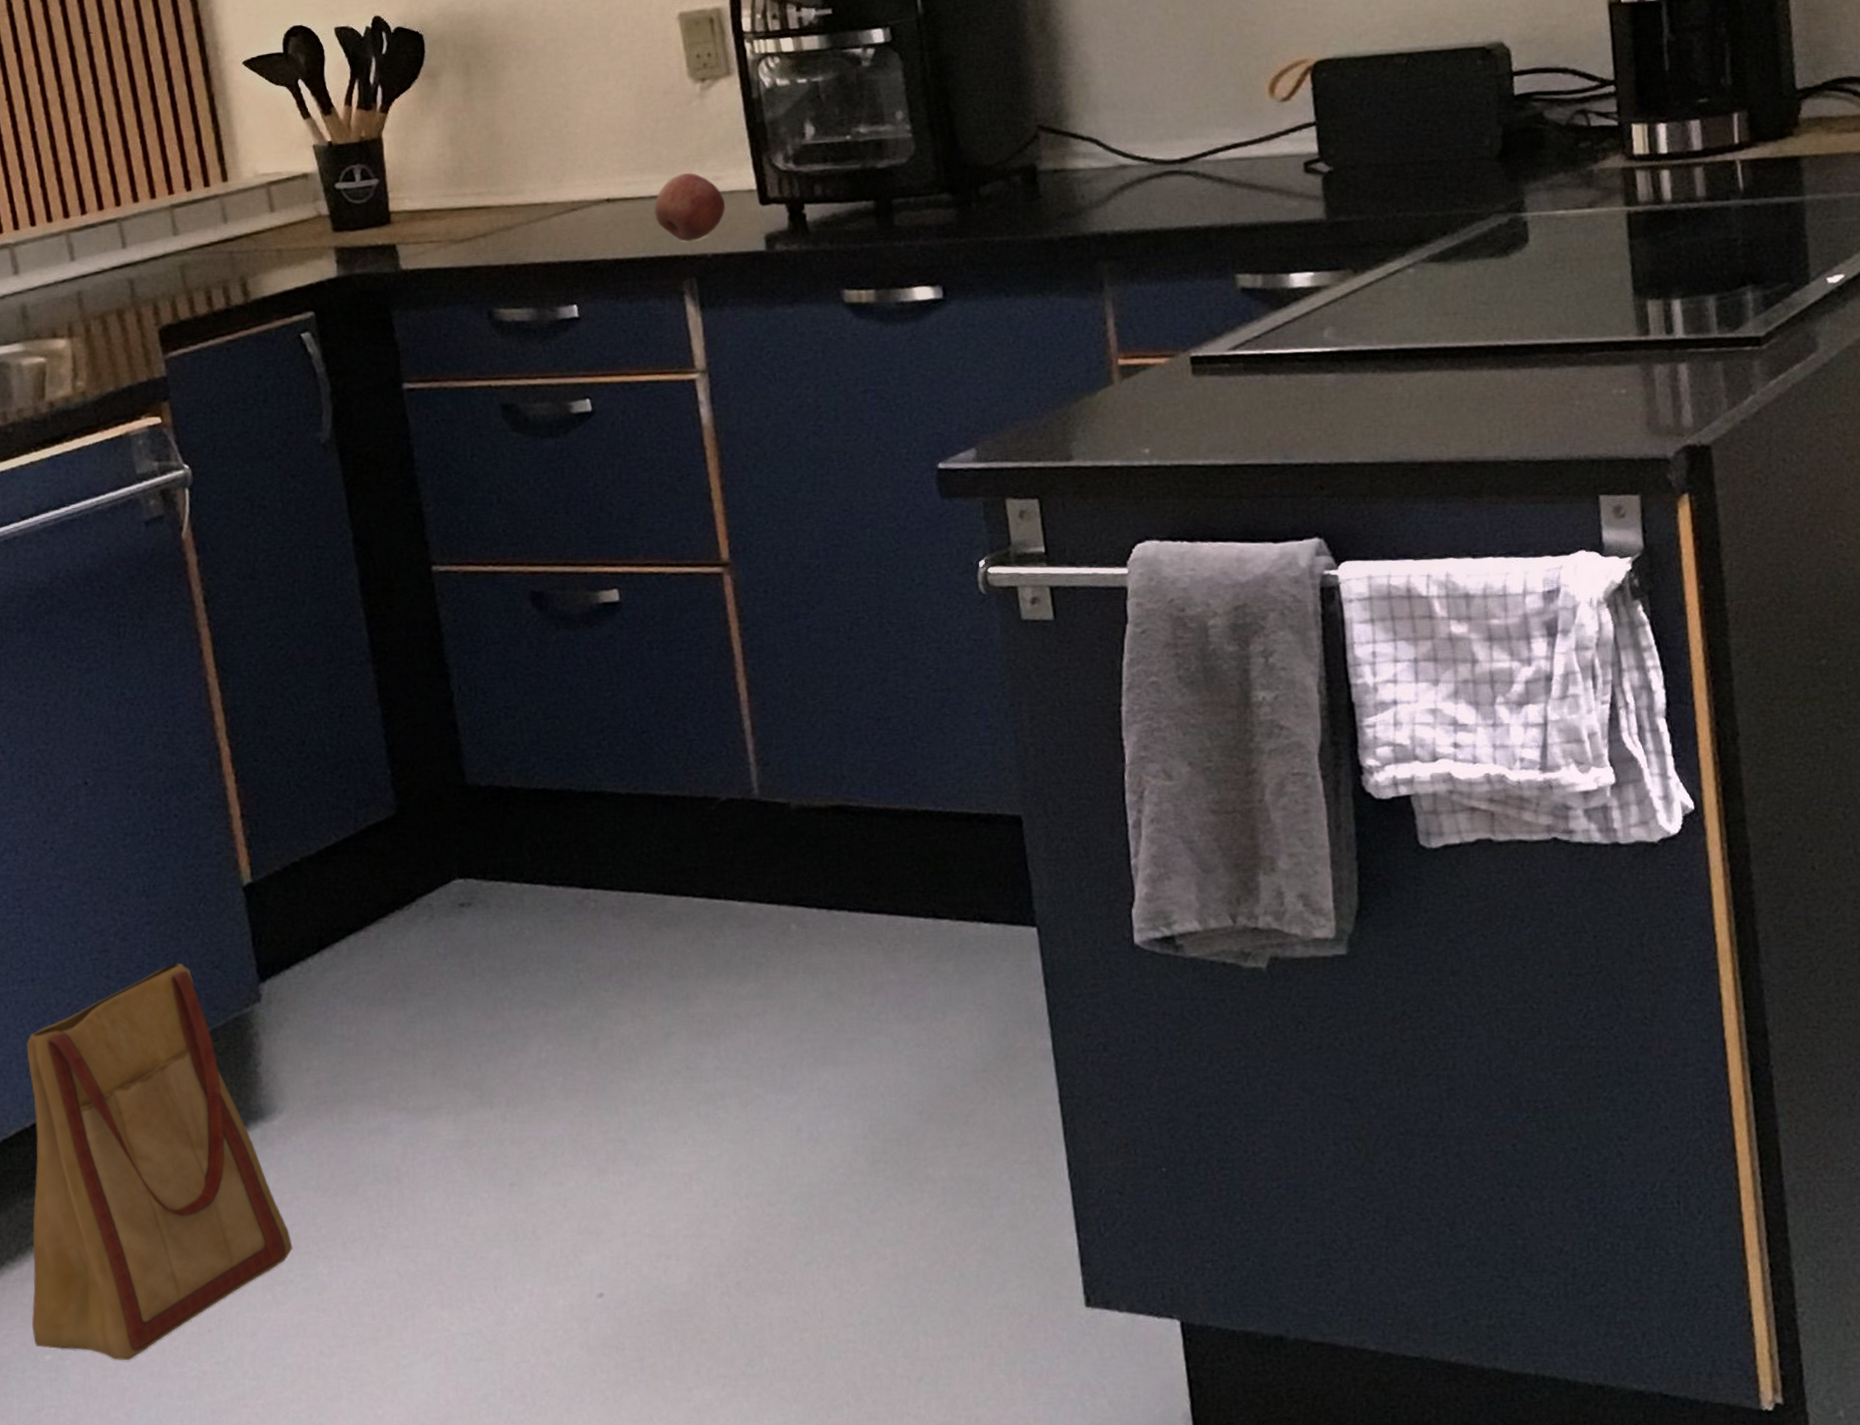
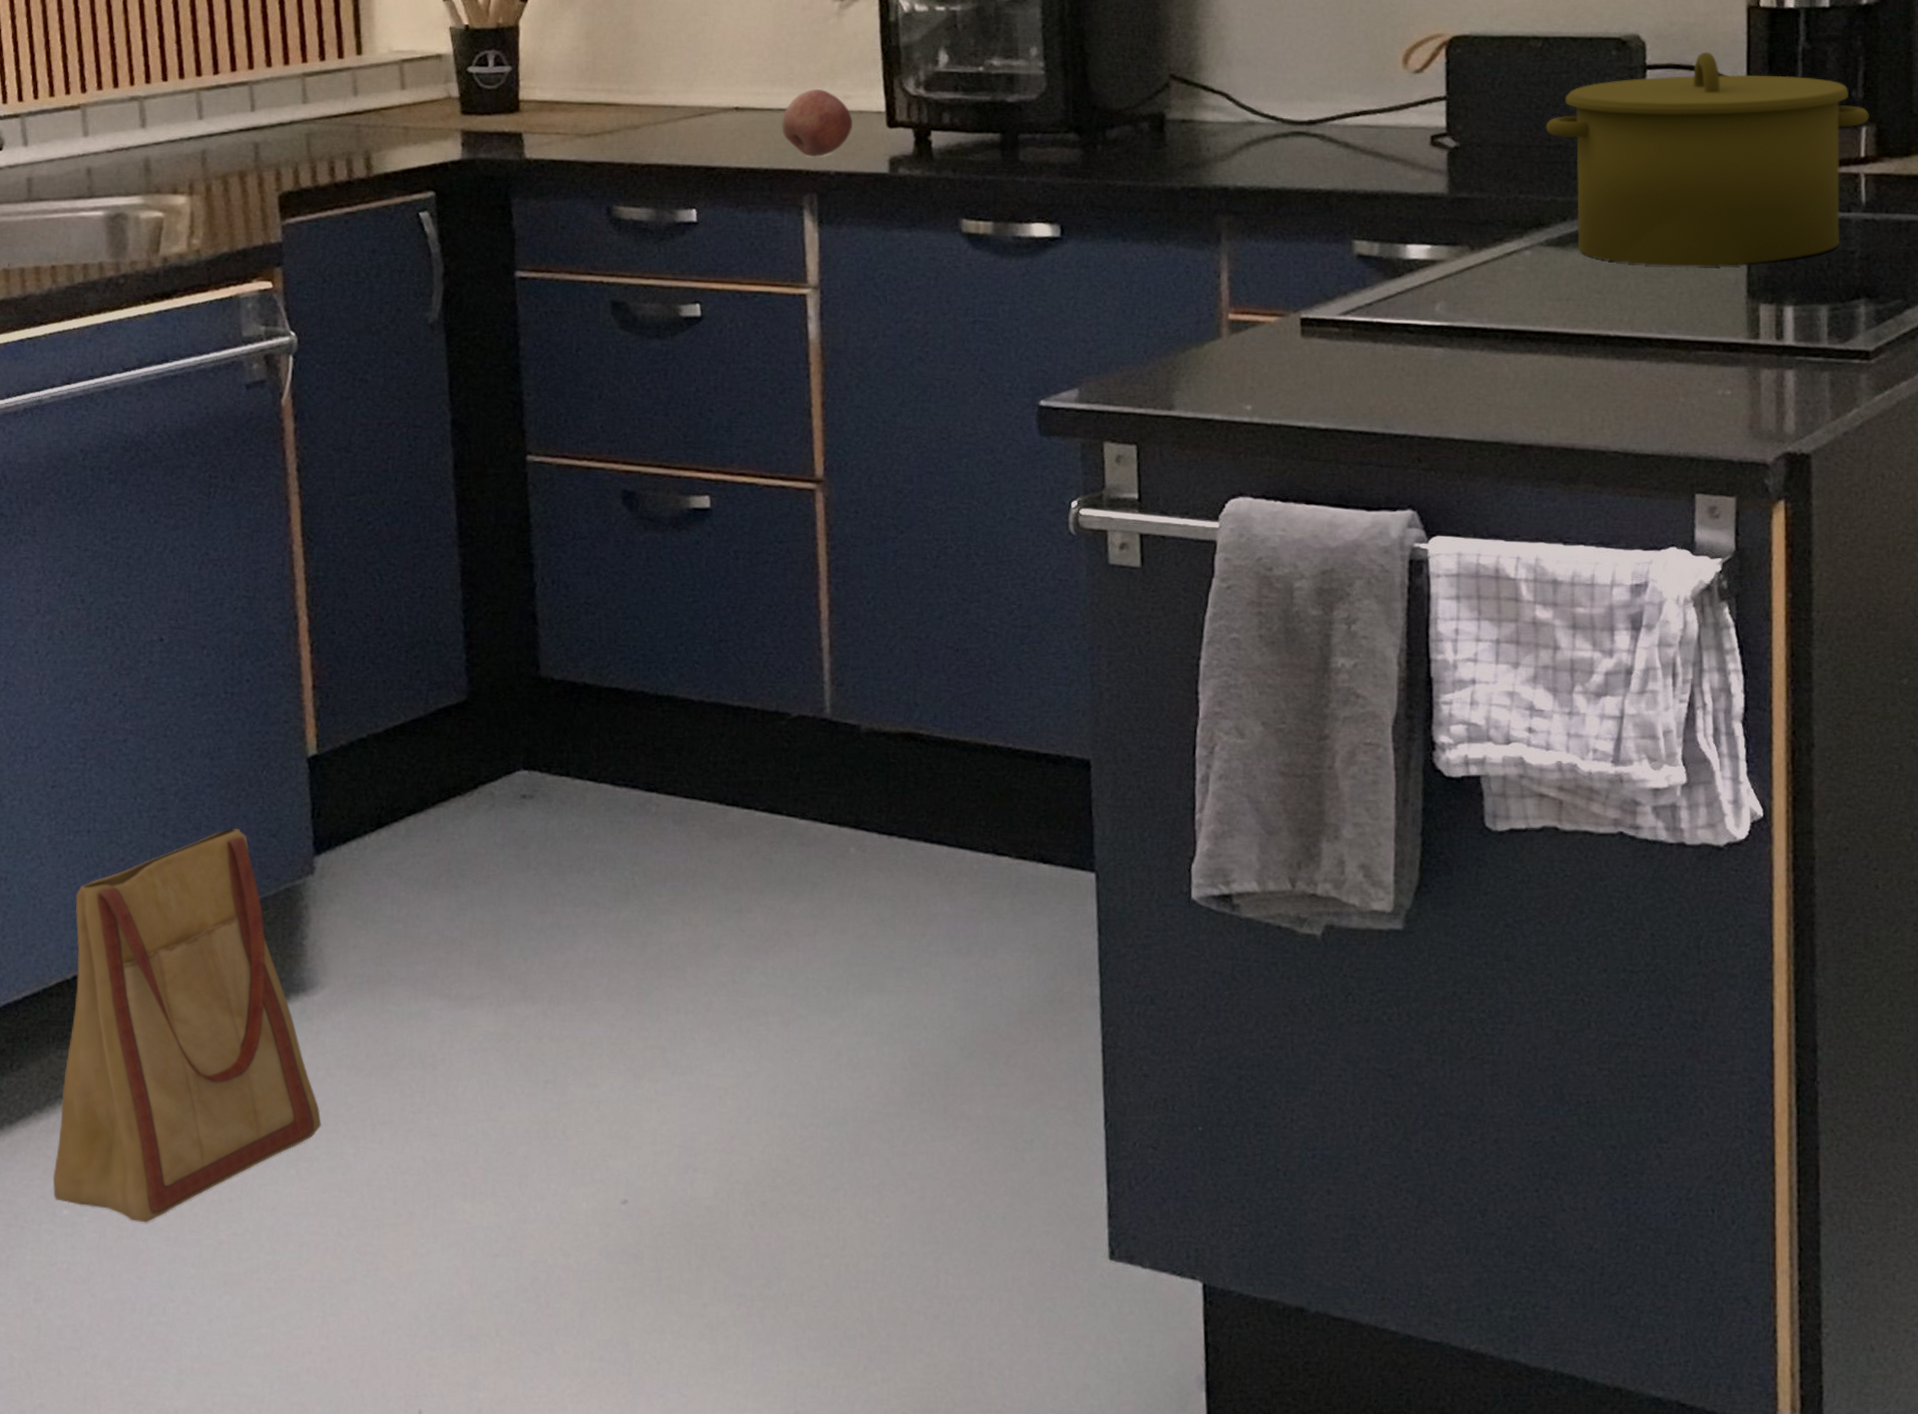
cooking pot: none [1417,52,1740,272] -> present [1546,51,1869,267]

